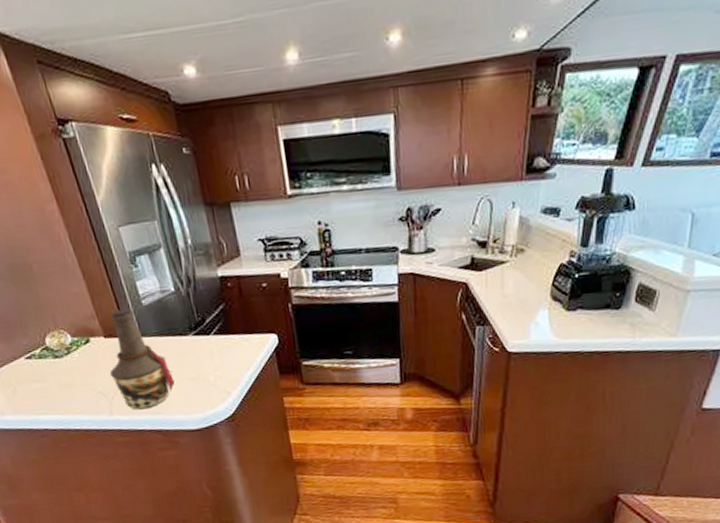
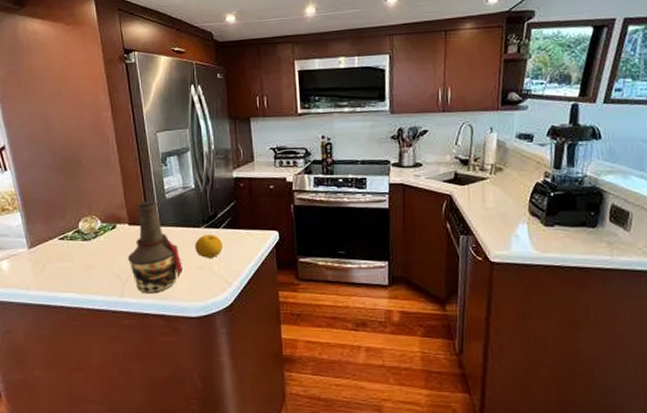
fruit: none [184,342,217,368] -> present [195,234,223,258]

